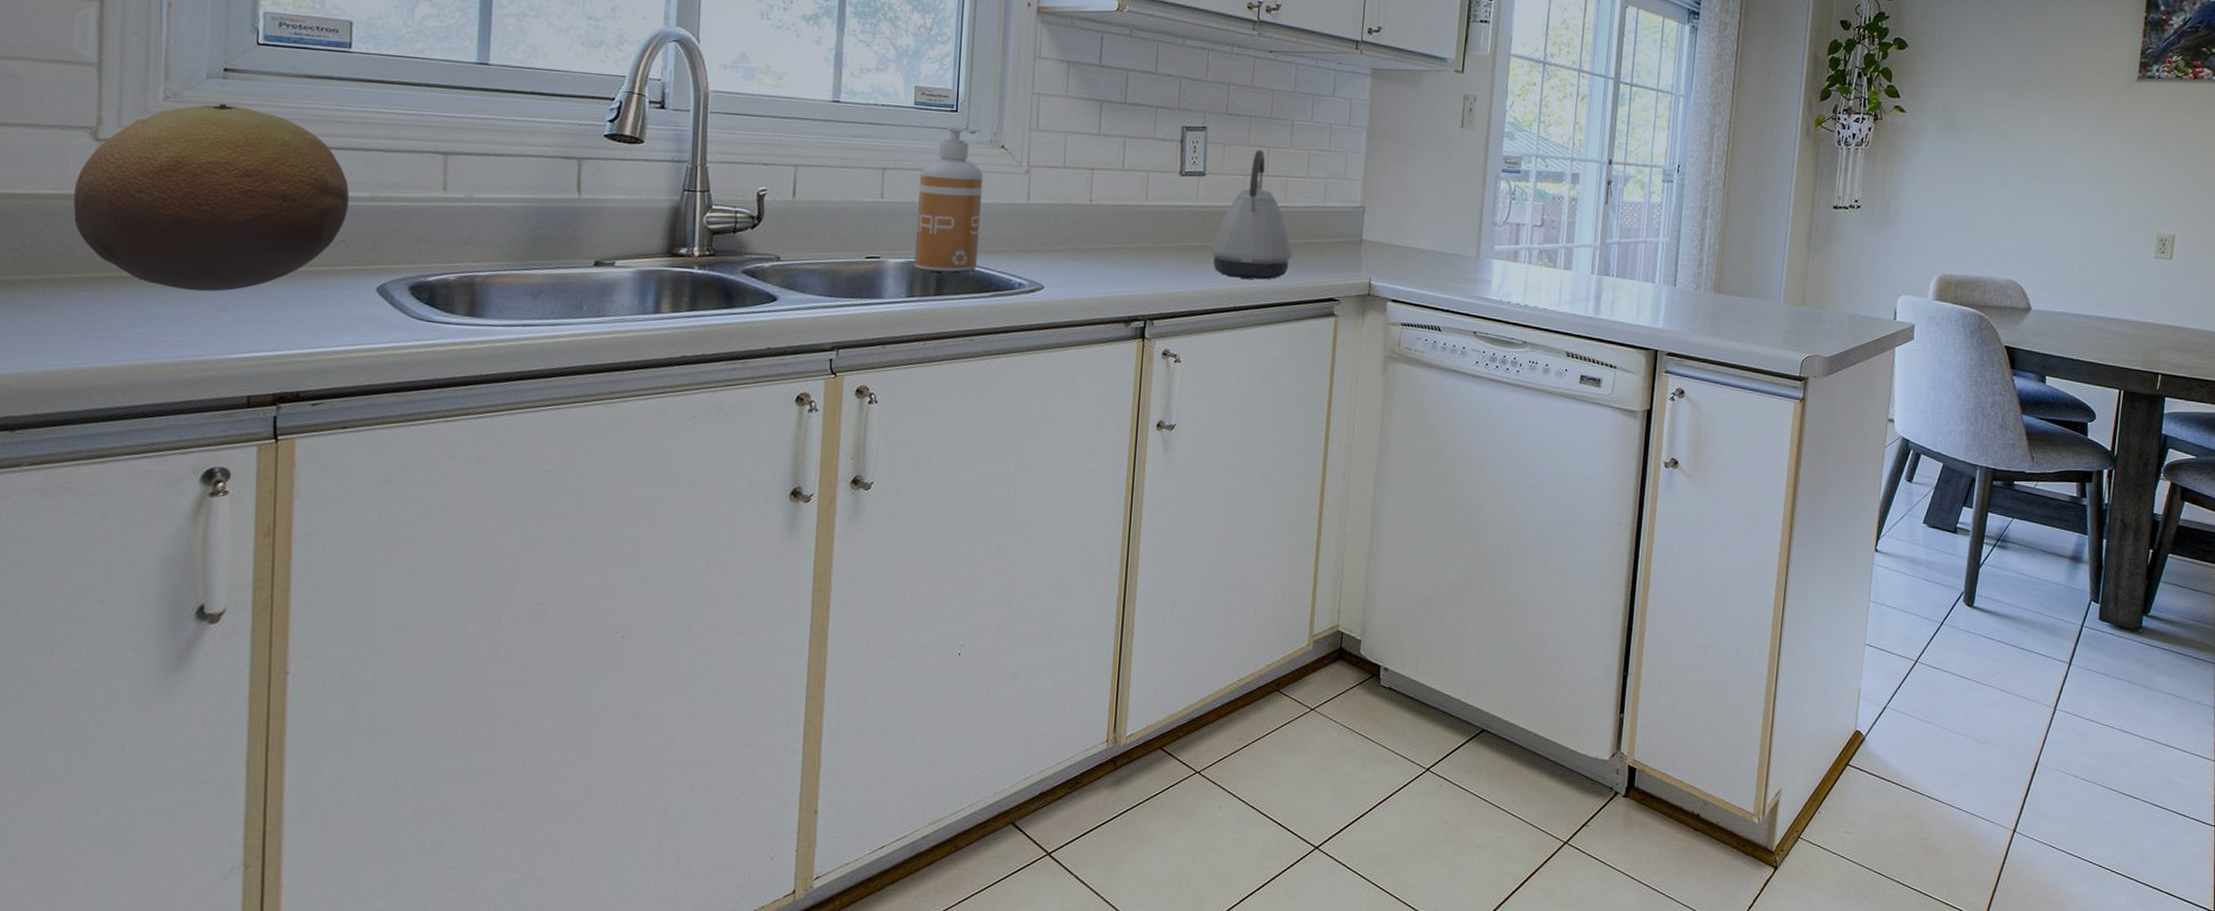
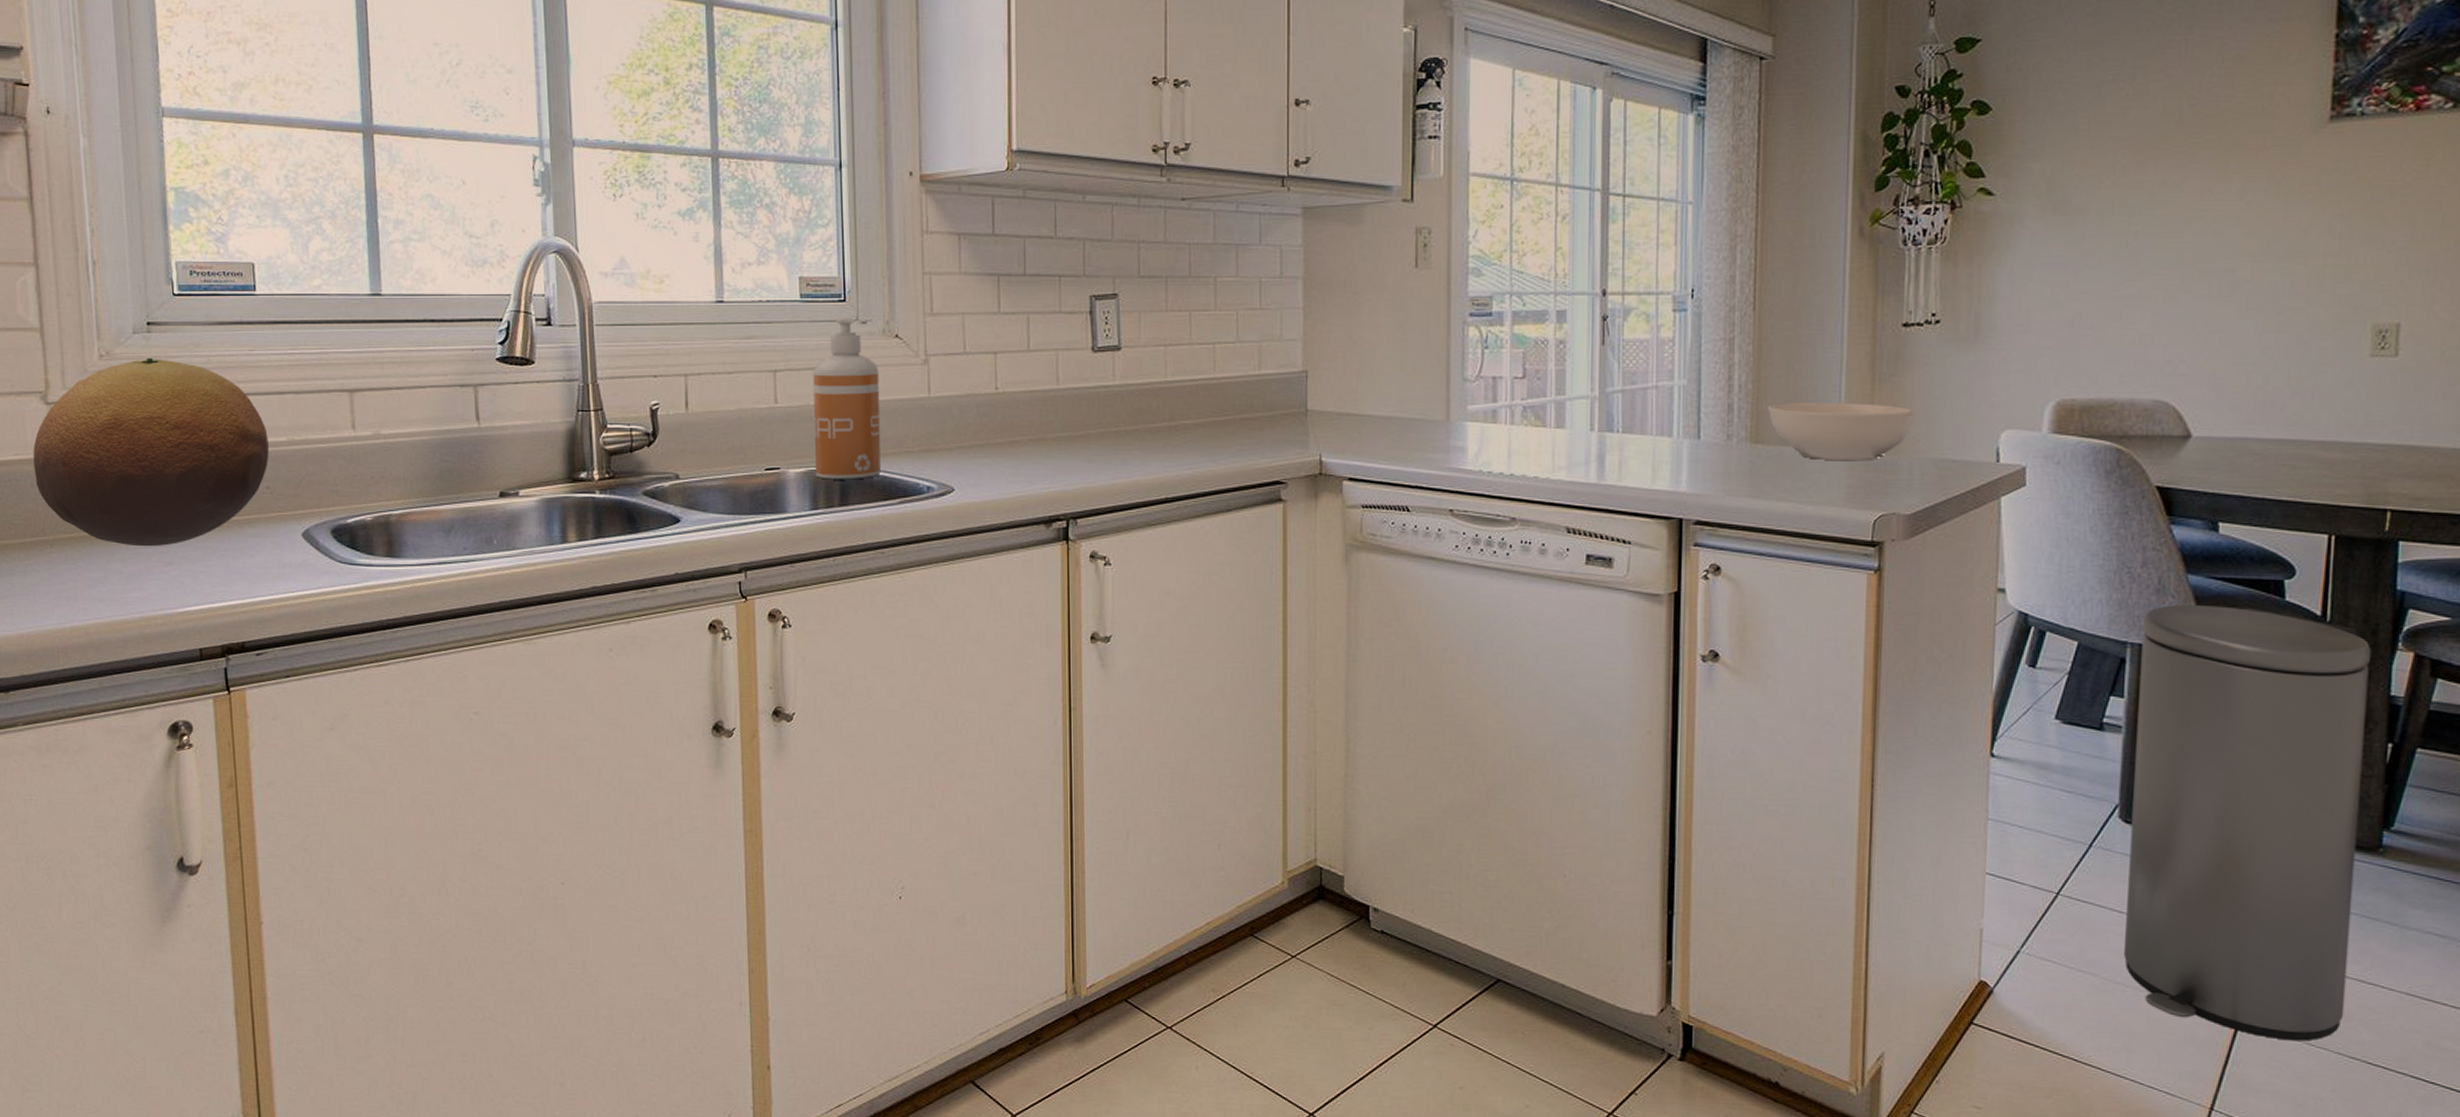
kettle: present [1211,150,1293,280] -> none [1134,315,1228,465]
bowl: none [1729,261,1839,313] -> present [1767,403,1916,461]
pedal bin: none [1960,438,2143,777] -> present [2124,605,2372,1041]

